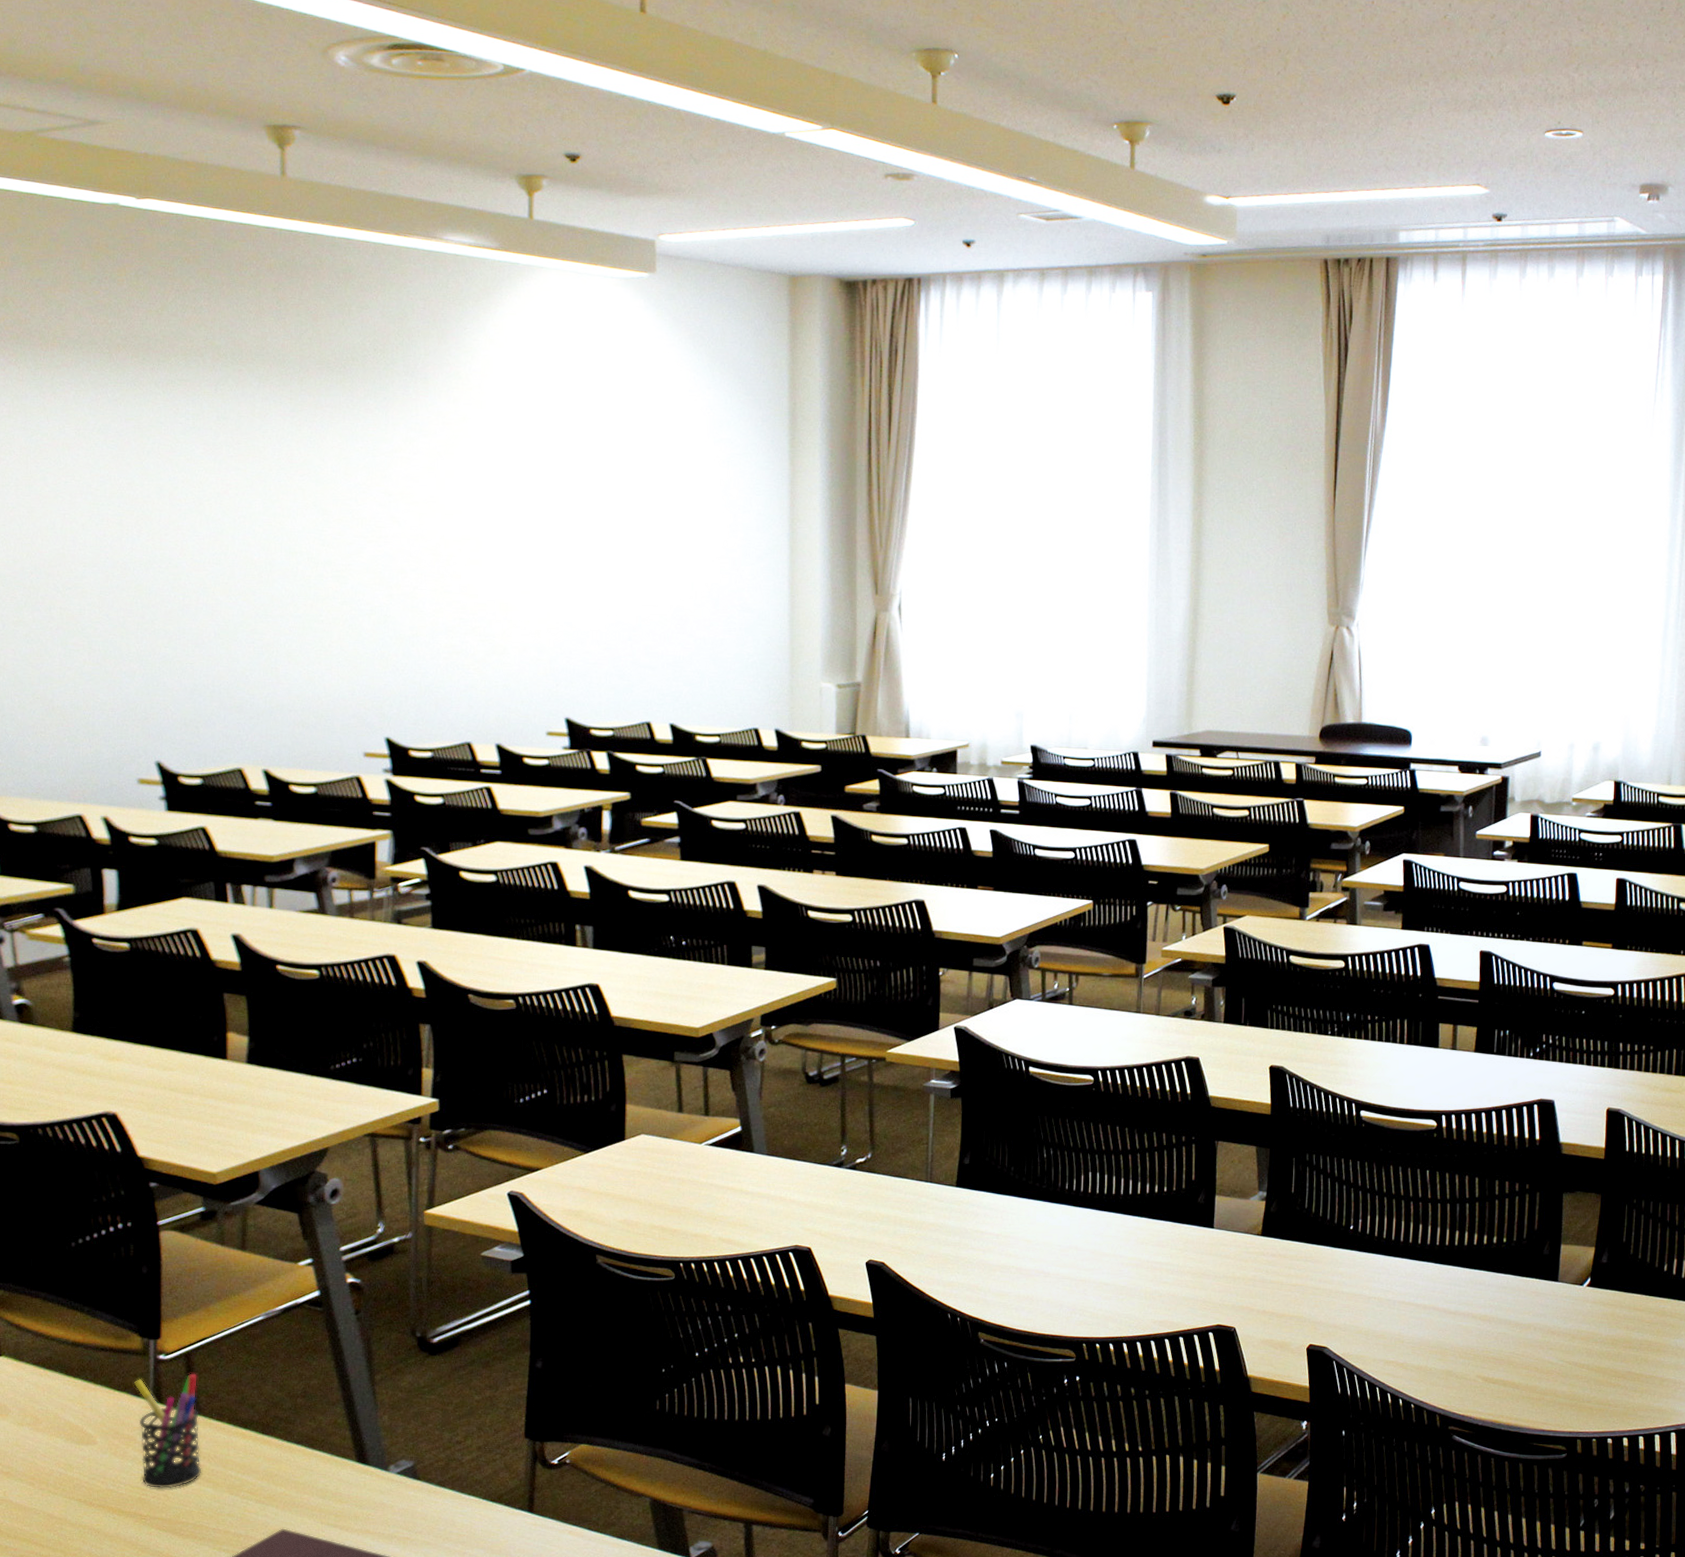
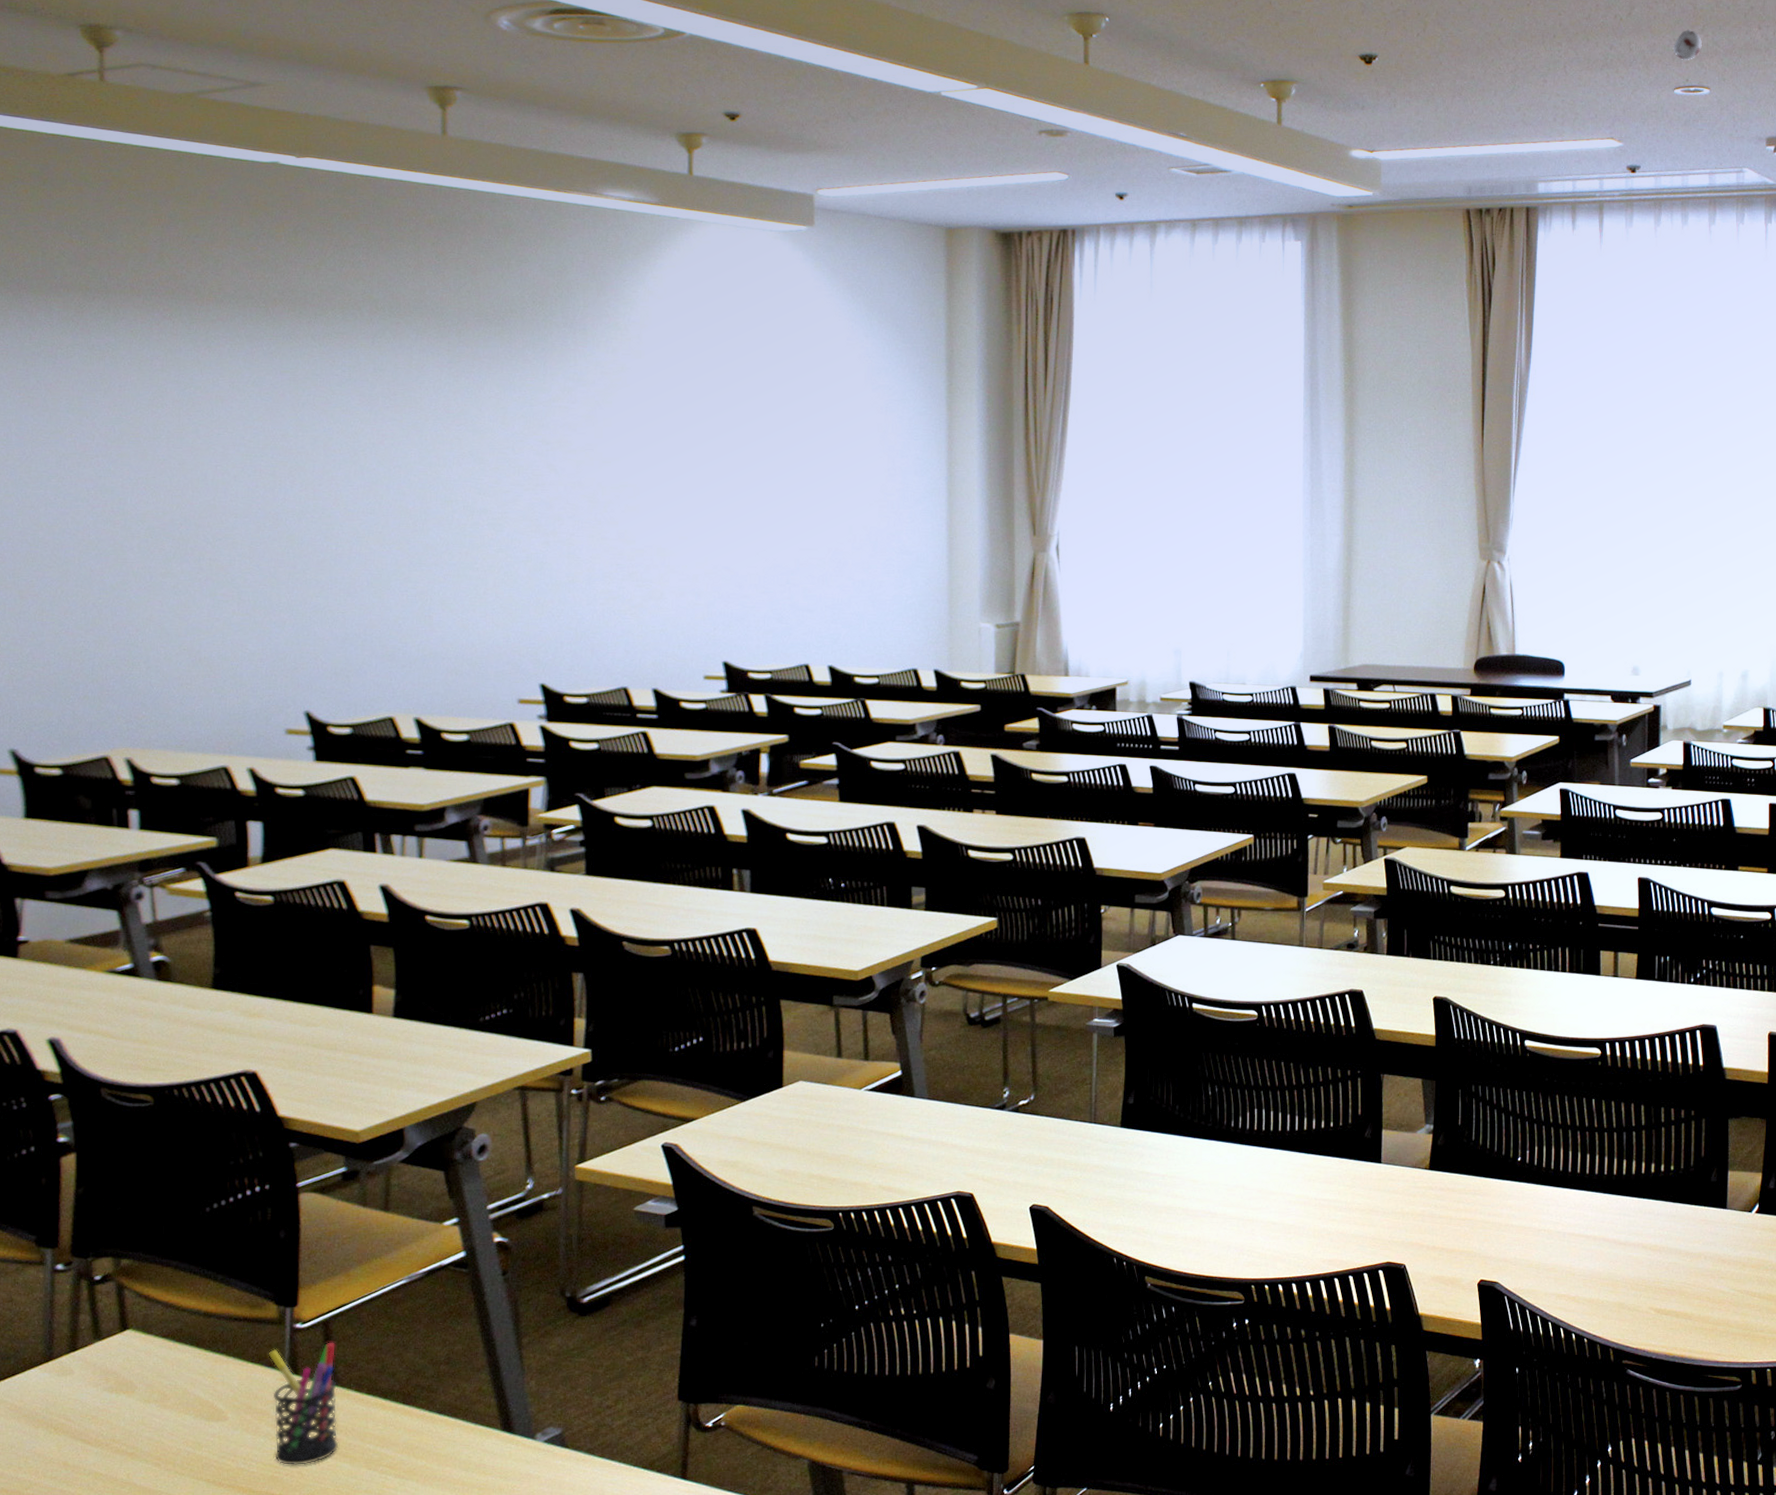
smoke detector: none [1545,67,1576,101] -> present [1673,29,1702,60]

